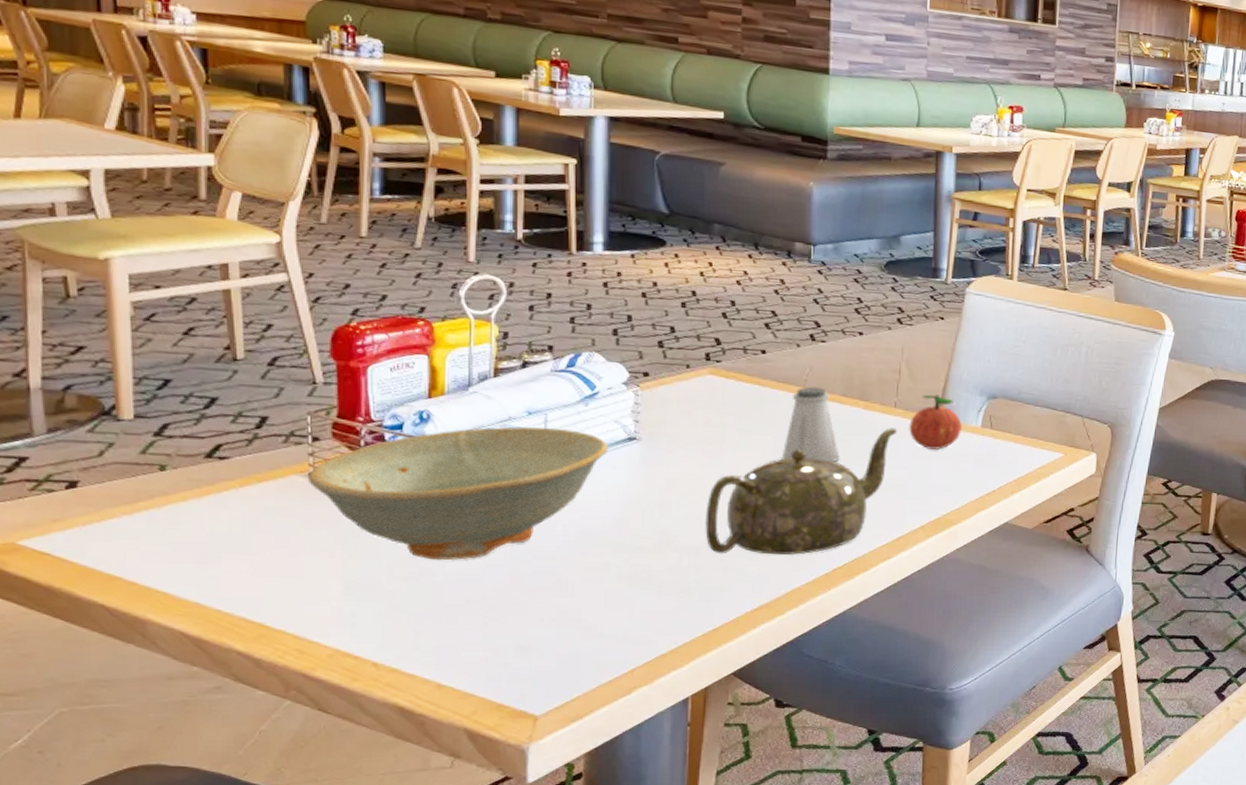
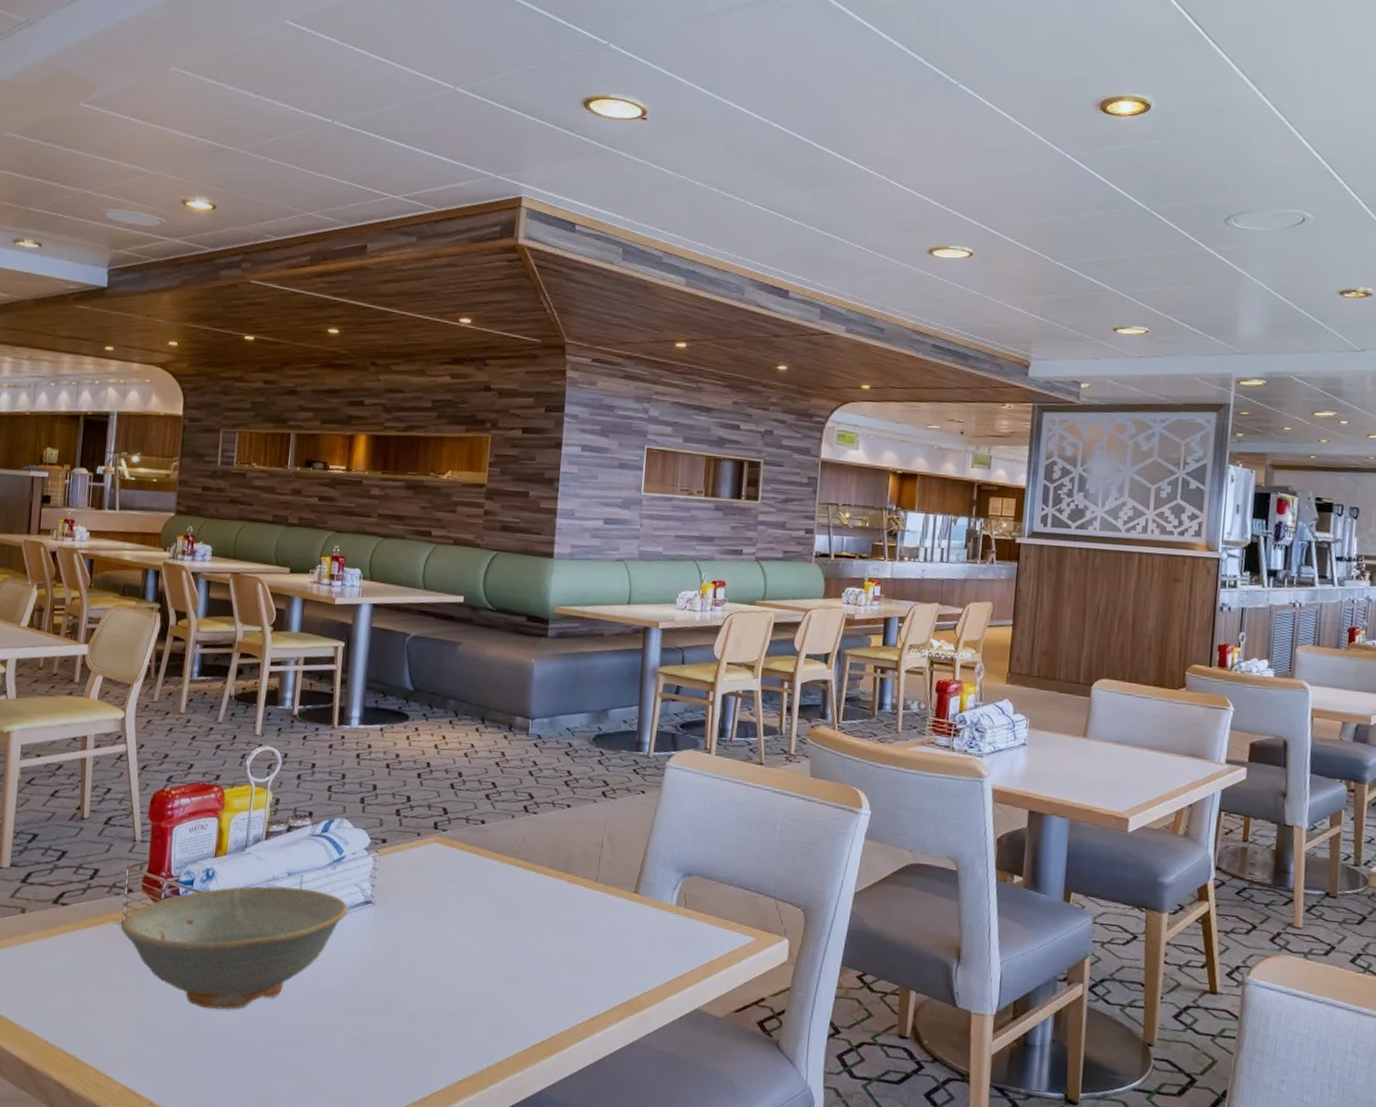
teapot: present [705,428,898,555] -> none [422,902,598,1028]
saltshaker: present [781,386,840,462] -> none [492,857,544,934]
apple: present [909,394,963,450] -> none [608,869,659,927]

